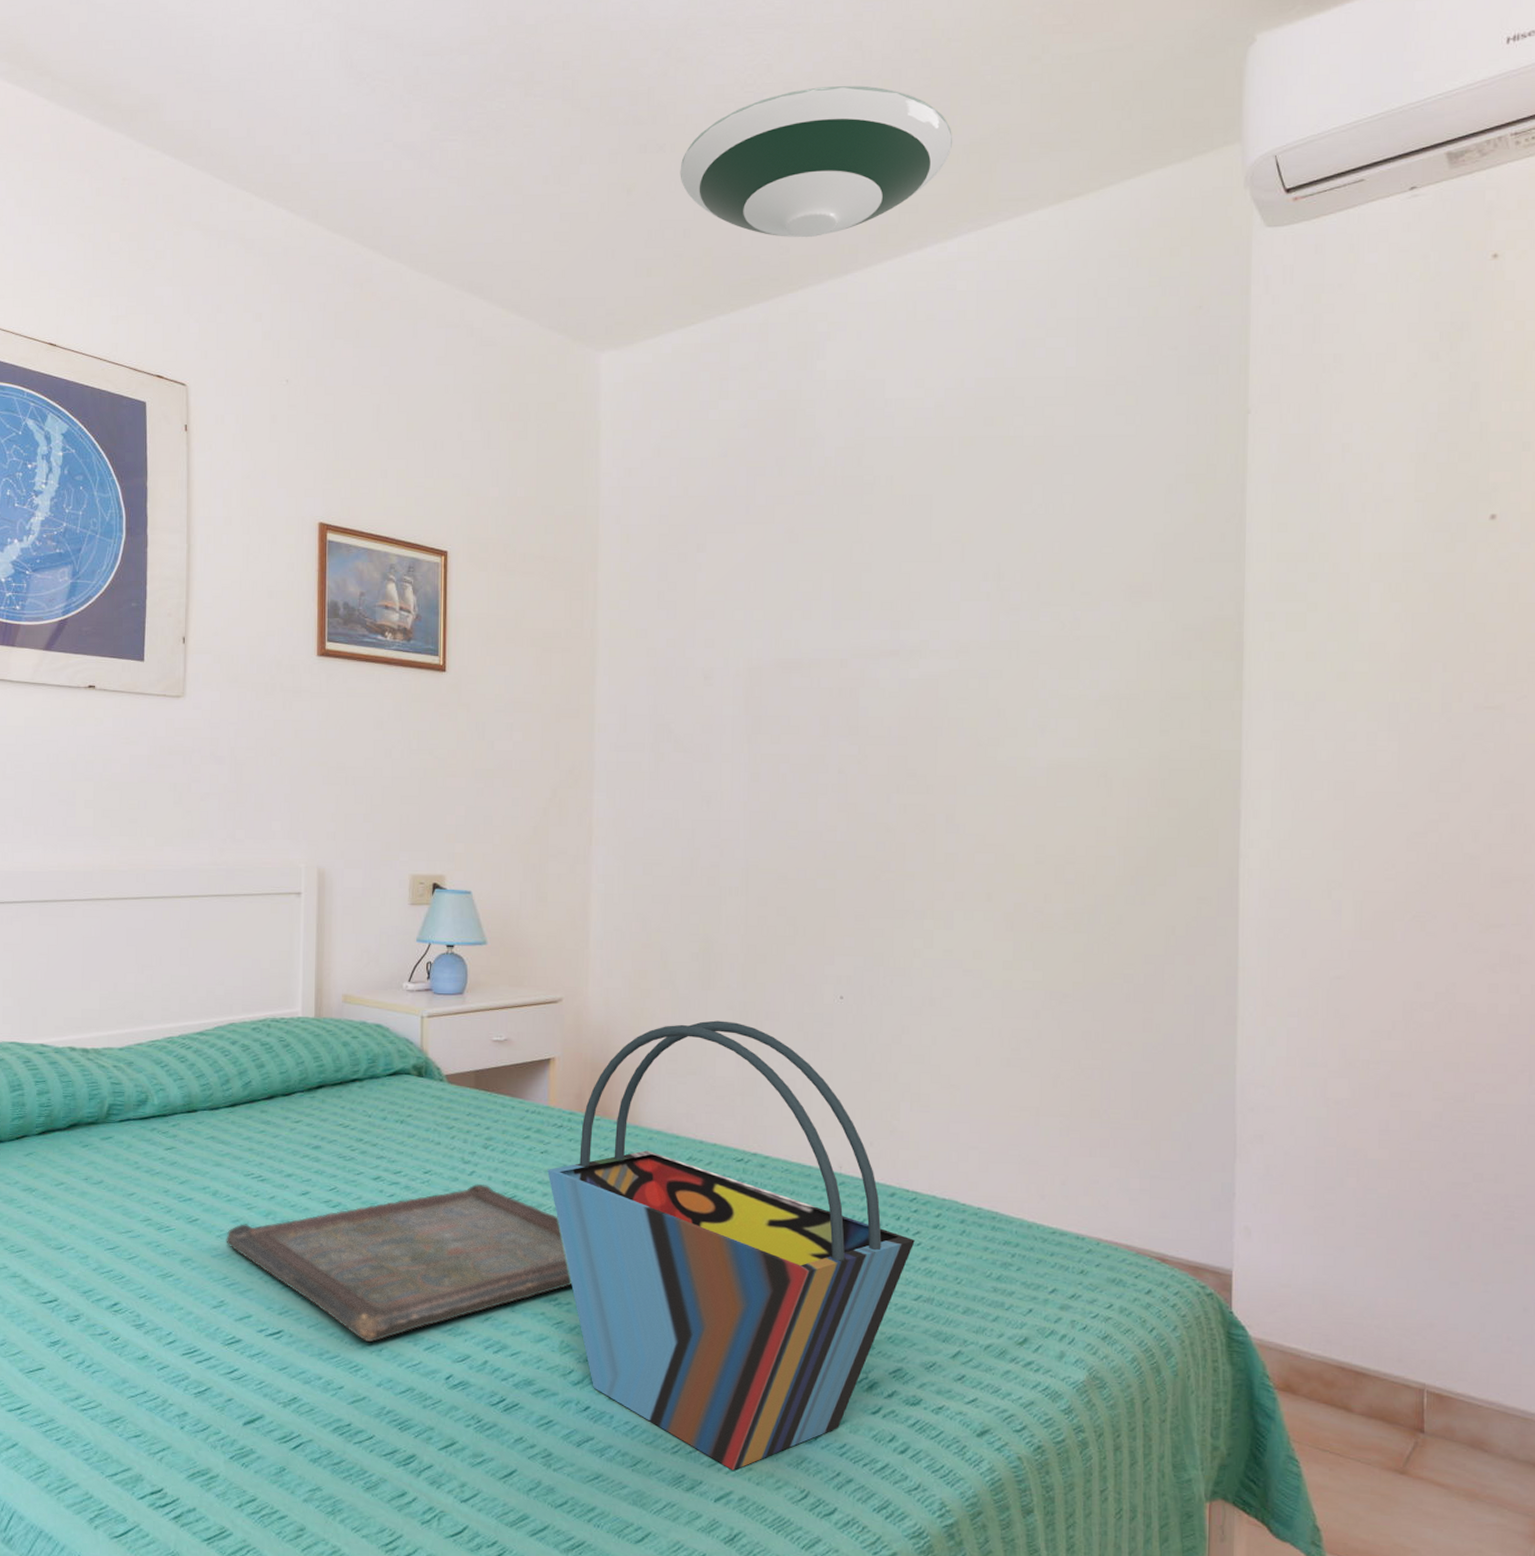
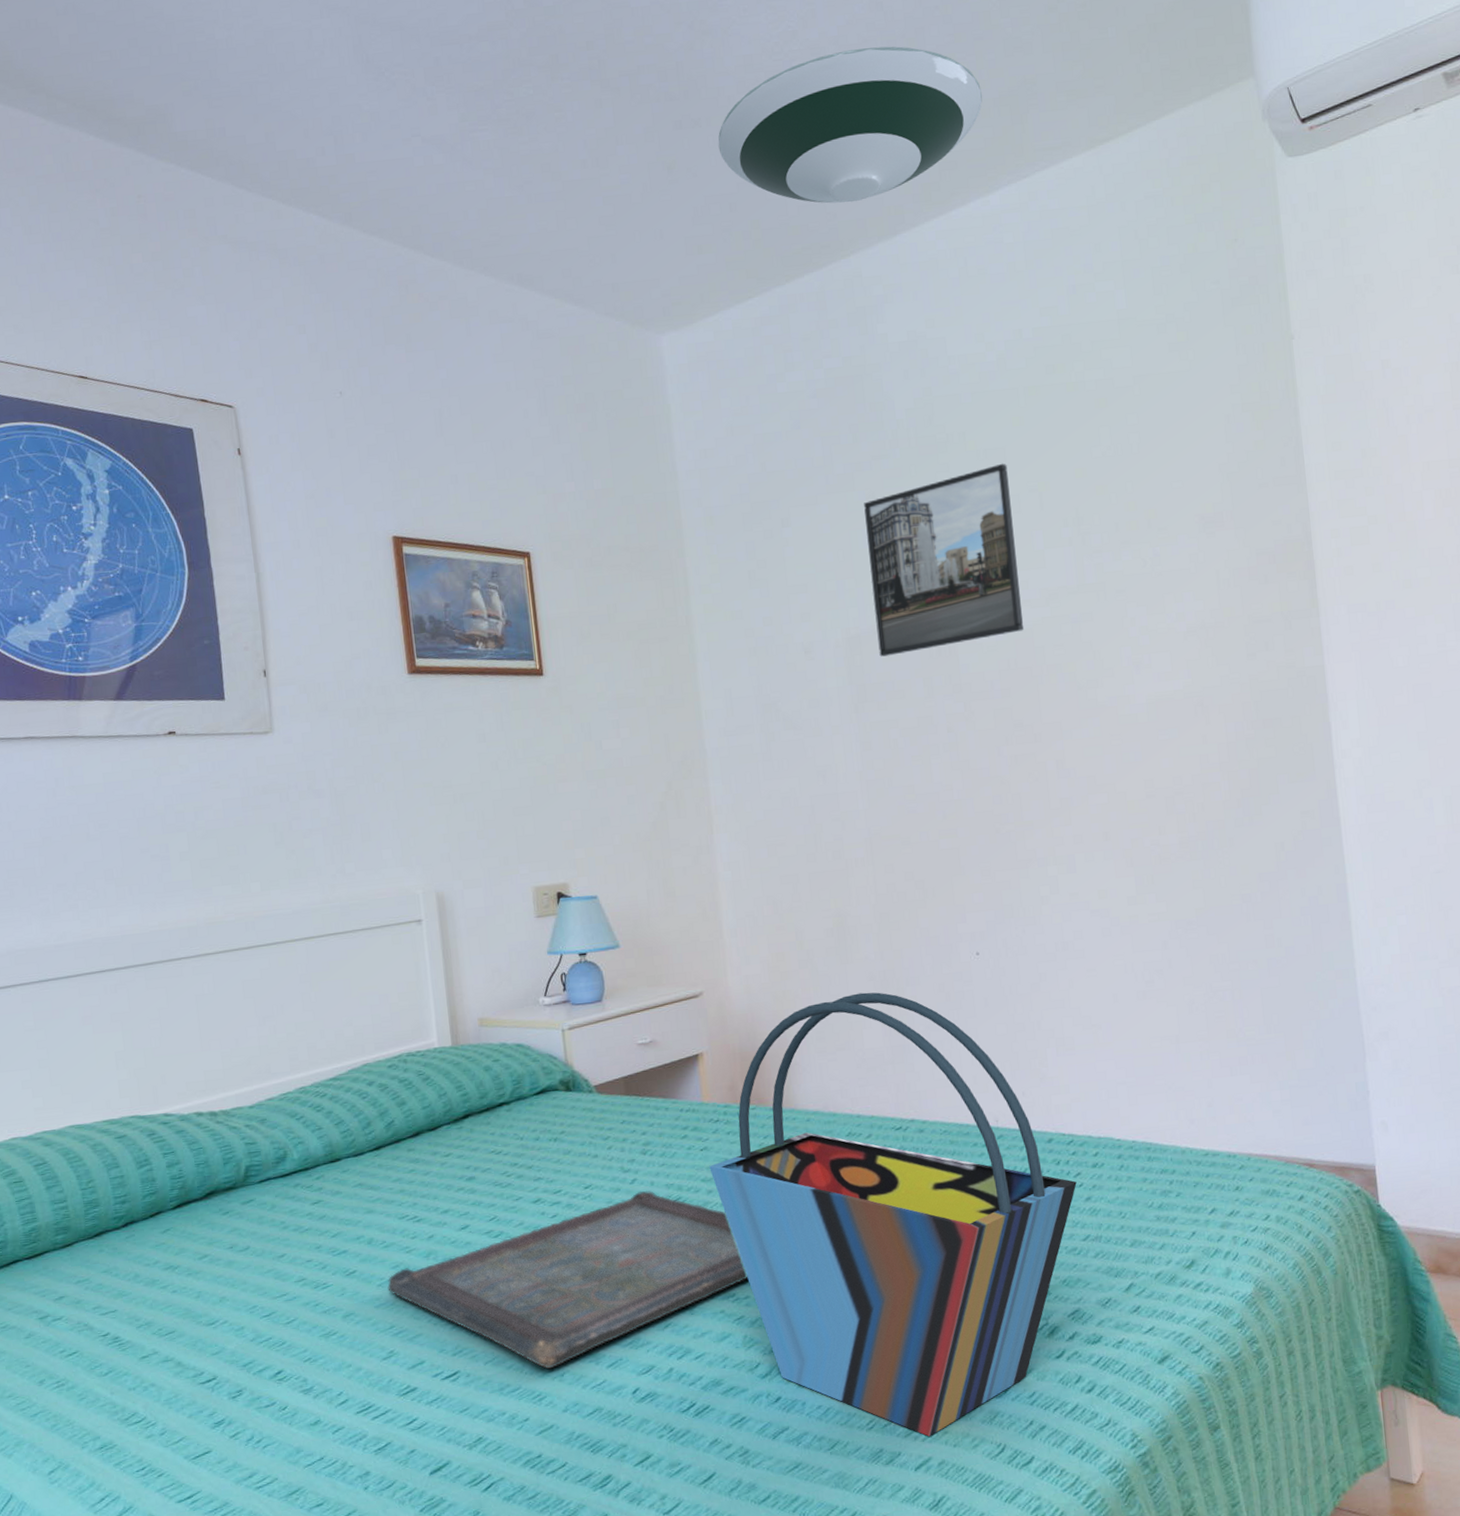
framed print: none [779,510,932,691] -> present [864,463,1024,657]

